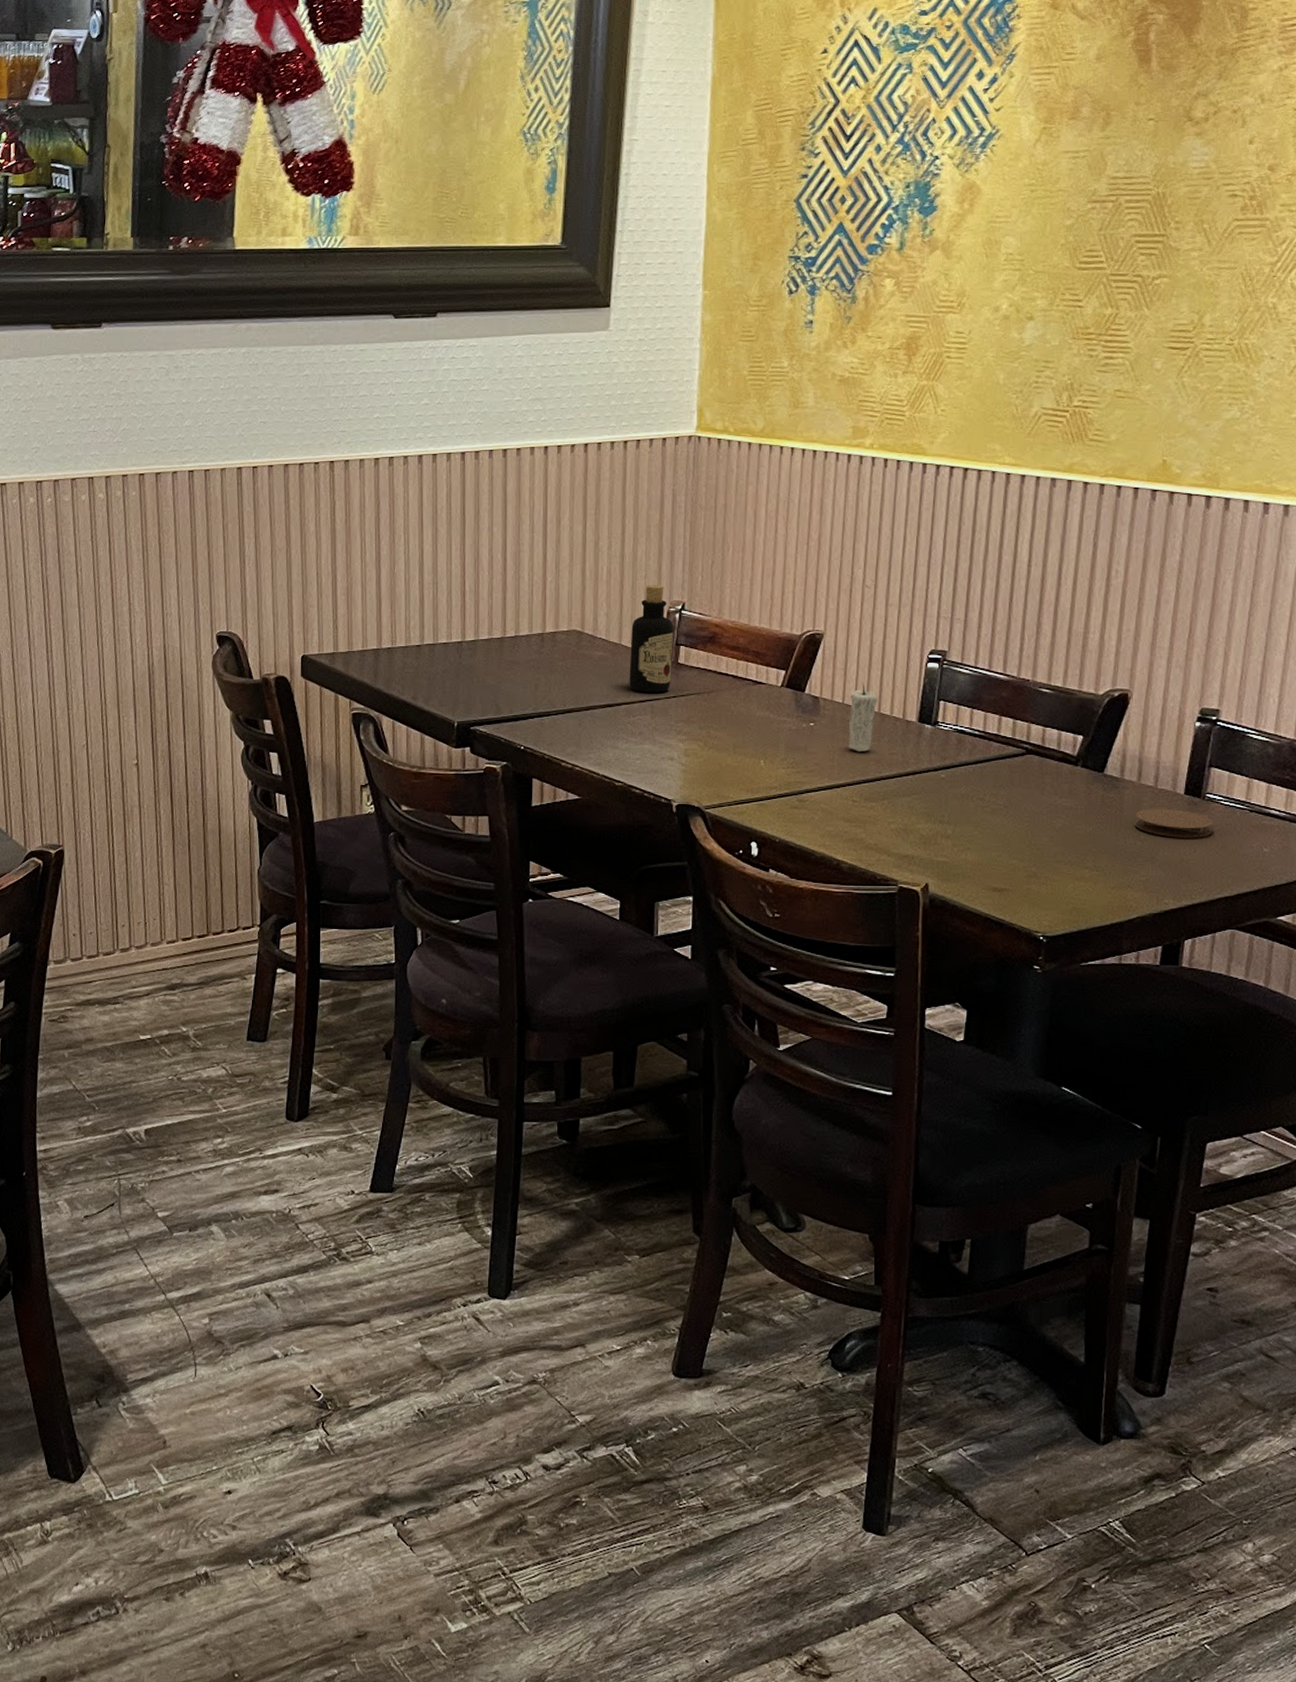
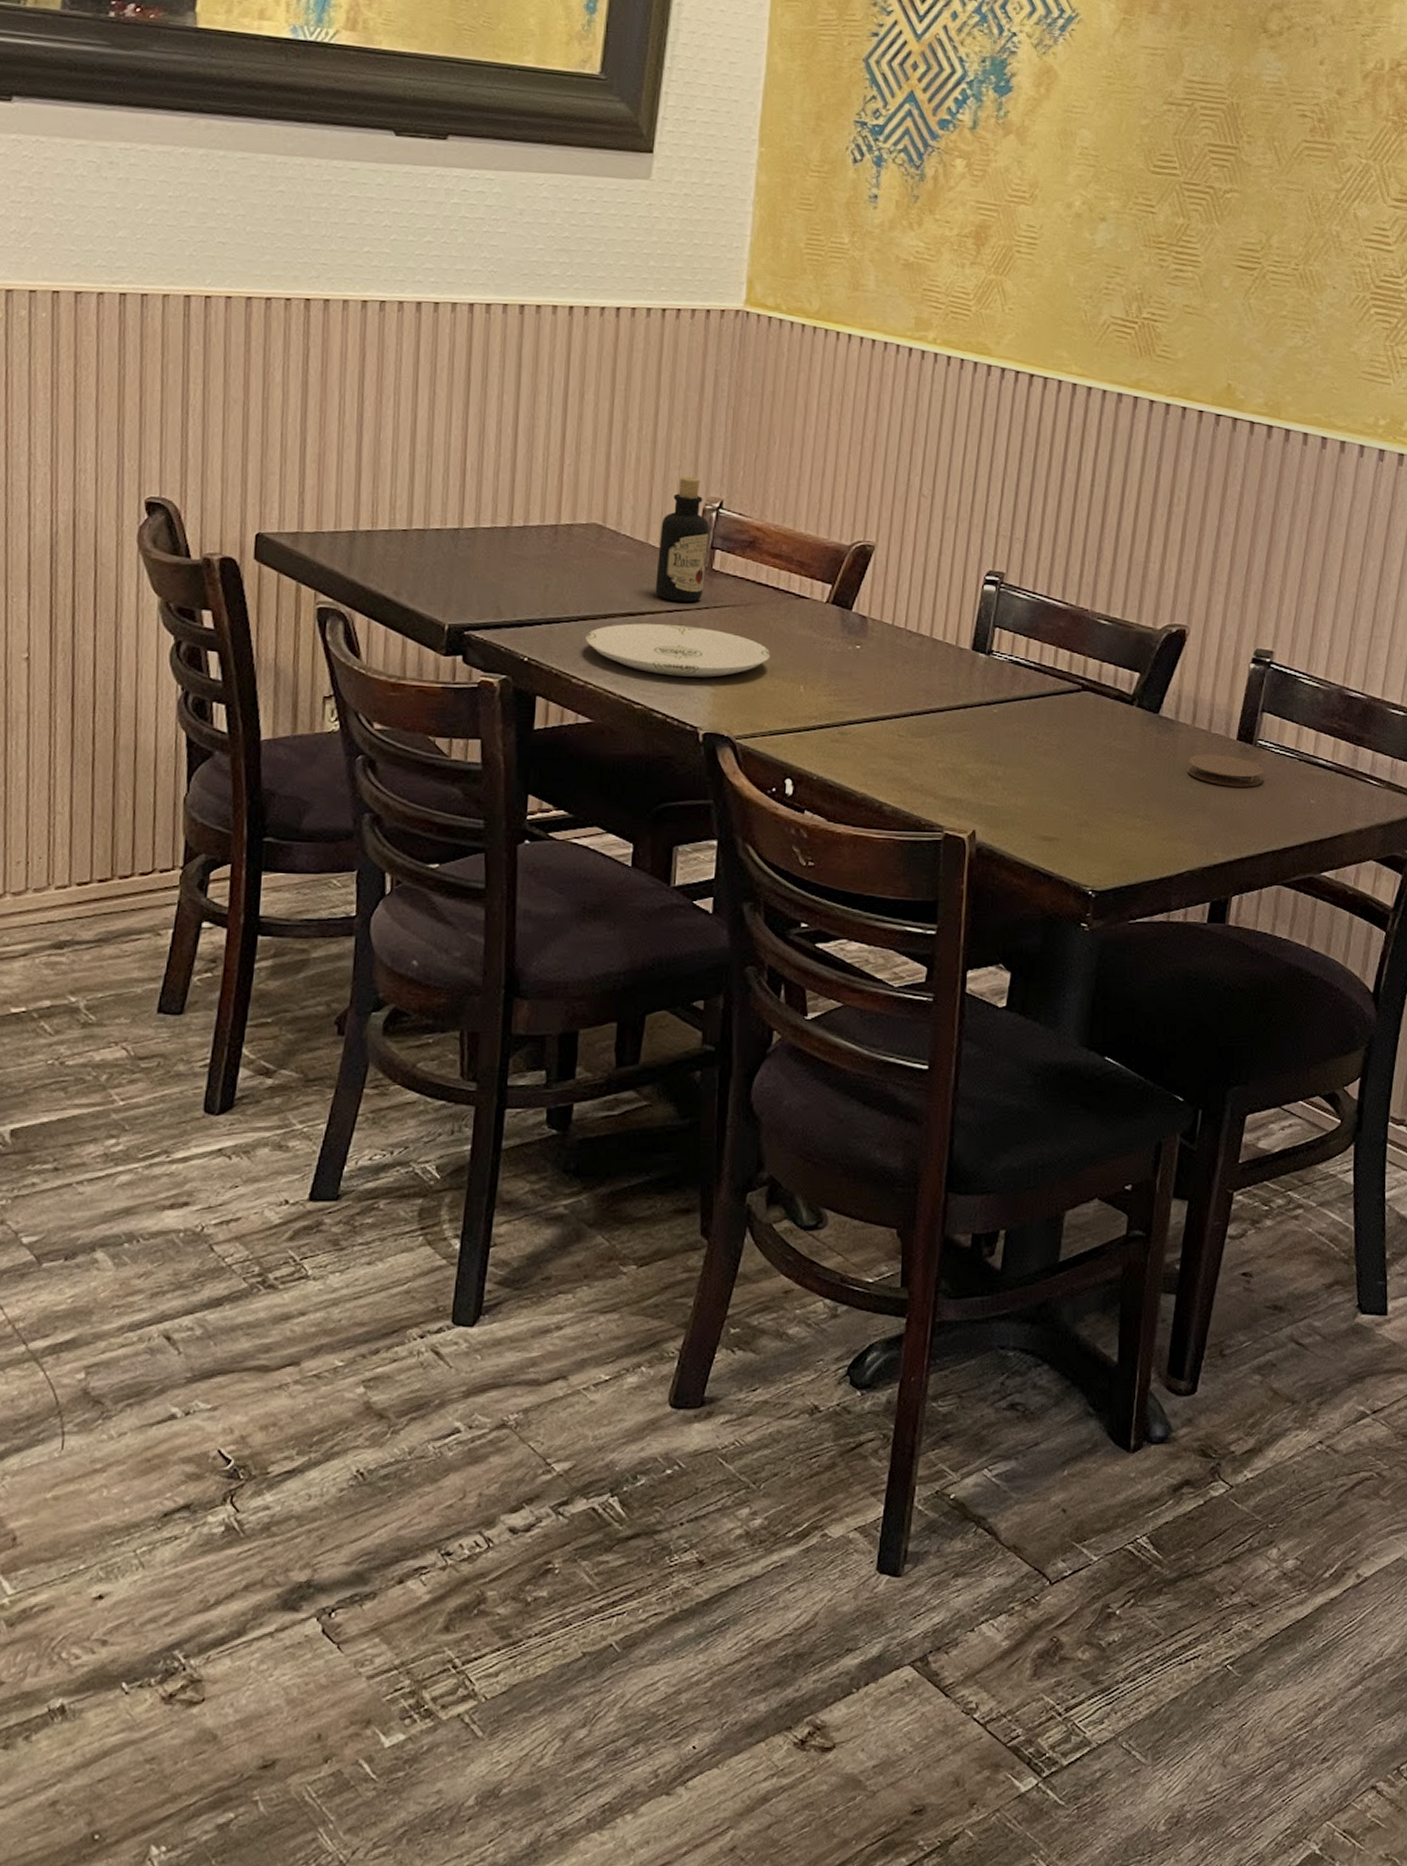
plate: none [571,712,733,757] -> present [585,623,771,678]
candle: present [848,682,878,752] -> none [897,602,931,681]

